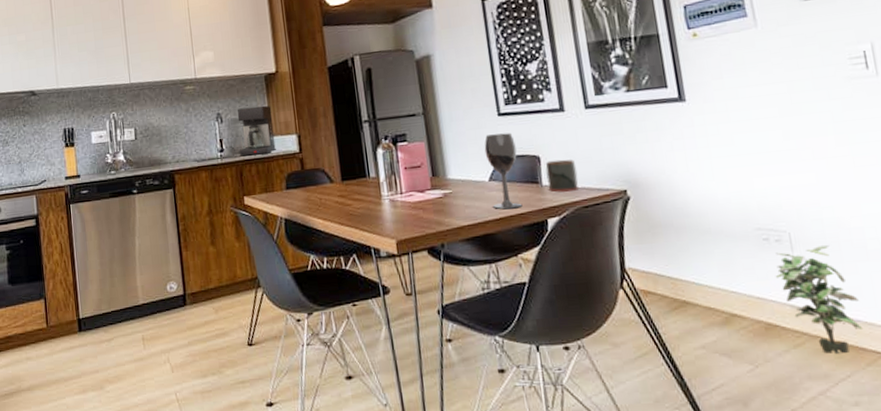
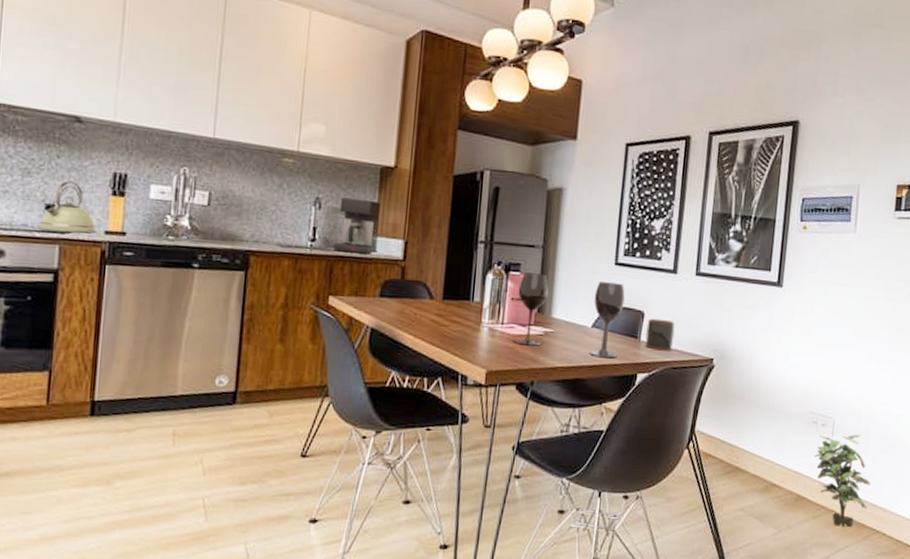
kettle: none [19,142,59,186] -> present [37,181,96,234]
wineglass: none [409,139,443,211] -> present [513,272,548,346]

